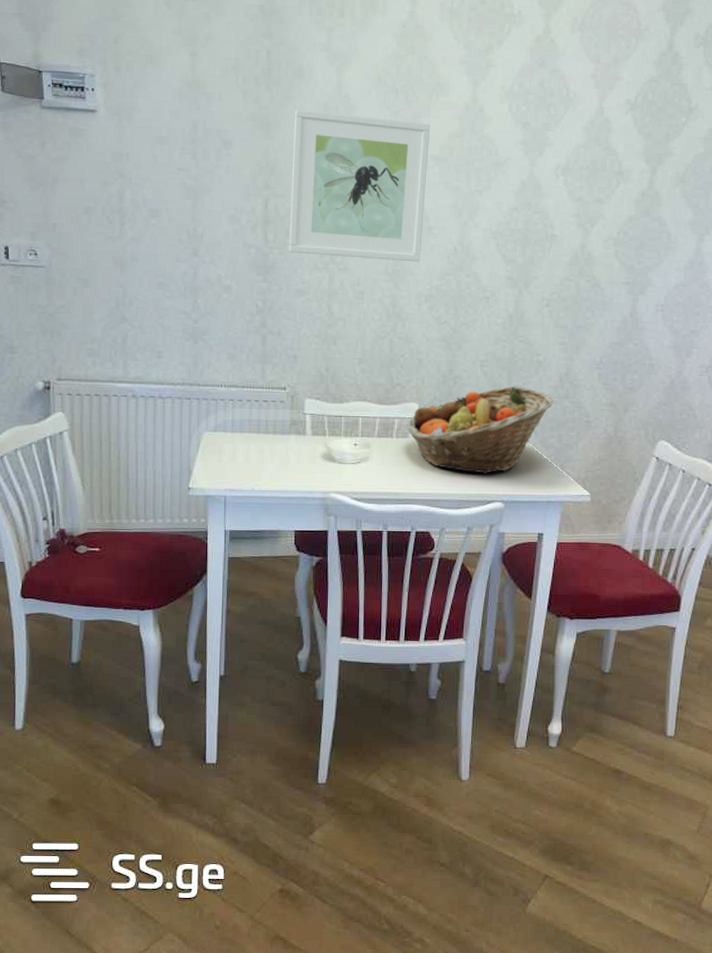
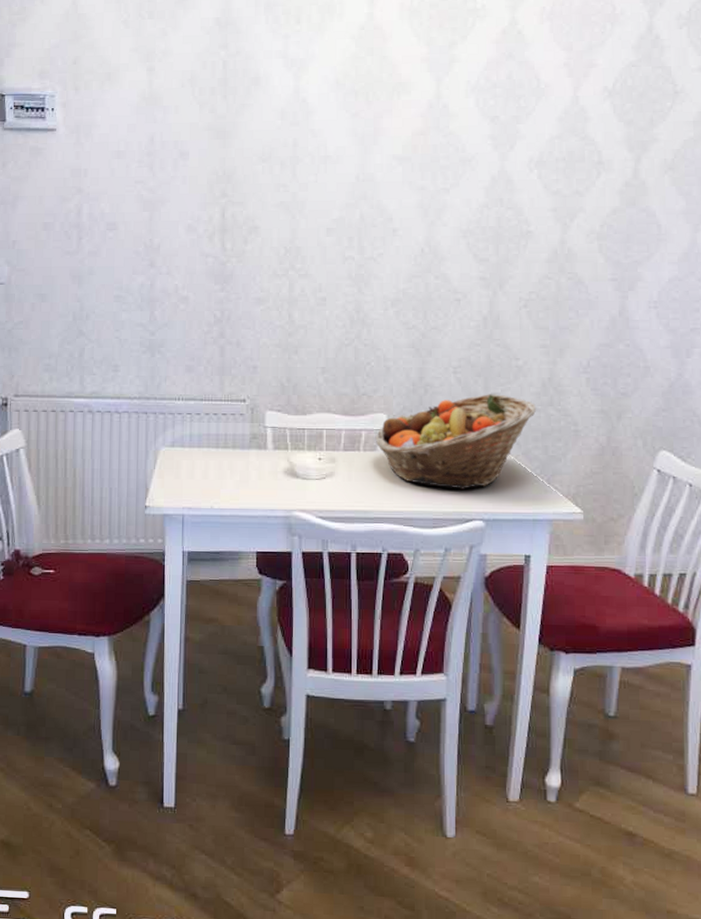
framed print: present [289,109,431,262] -> none [247,116,392,265]

